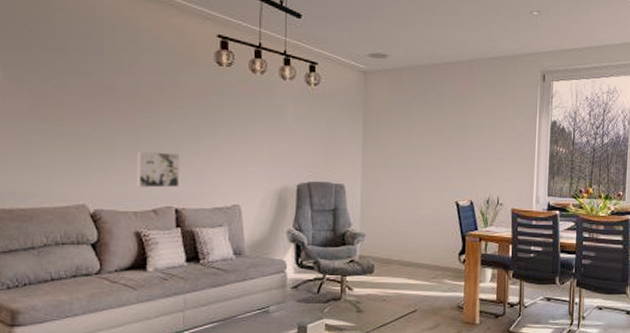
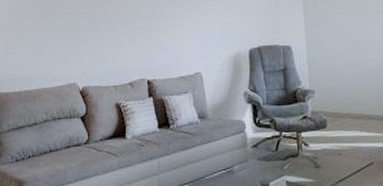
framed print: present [137,152,180,188] -> none [115,31,150,64]

